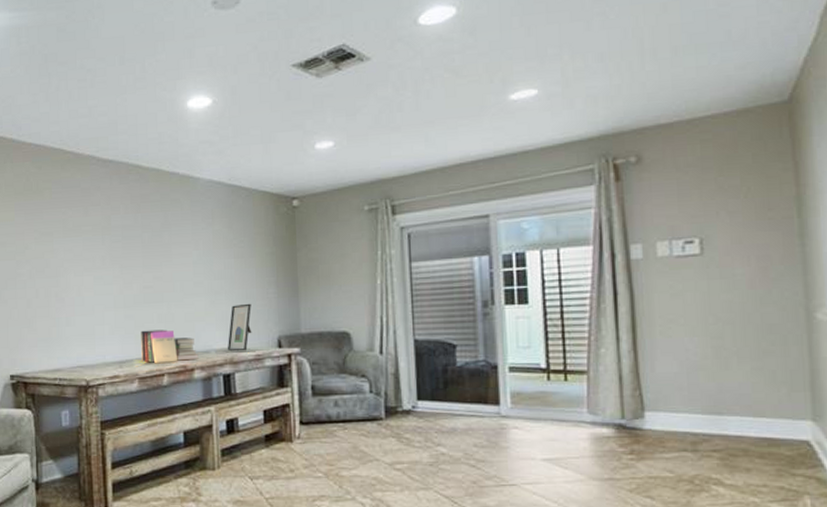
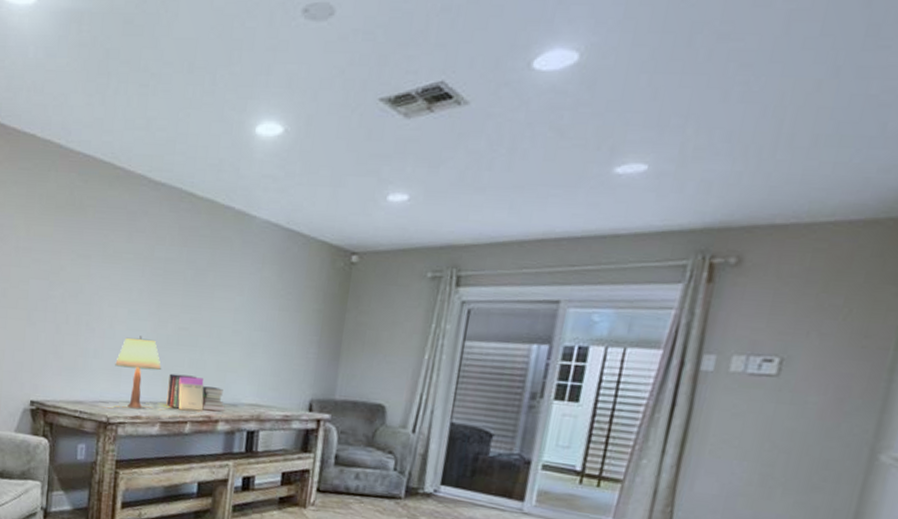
table lamp: none [87,299,133,369] -> present [115,336,162,410]
picture frame: present [227,303,252,352] -> none [255,360,288,410]

